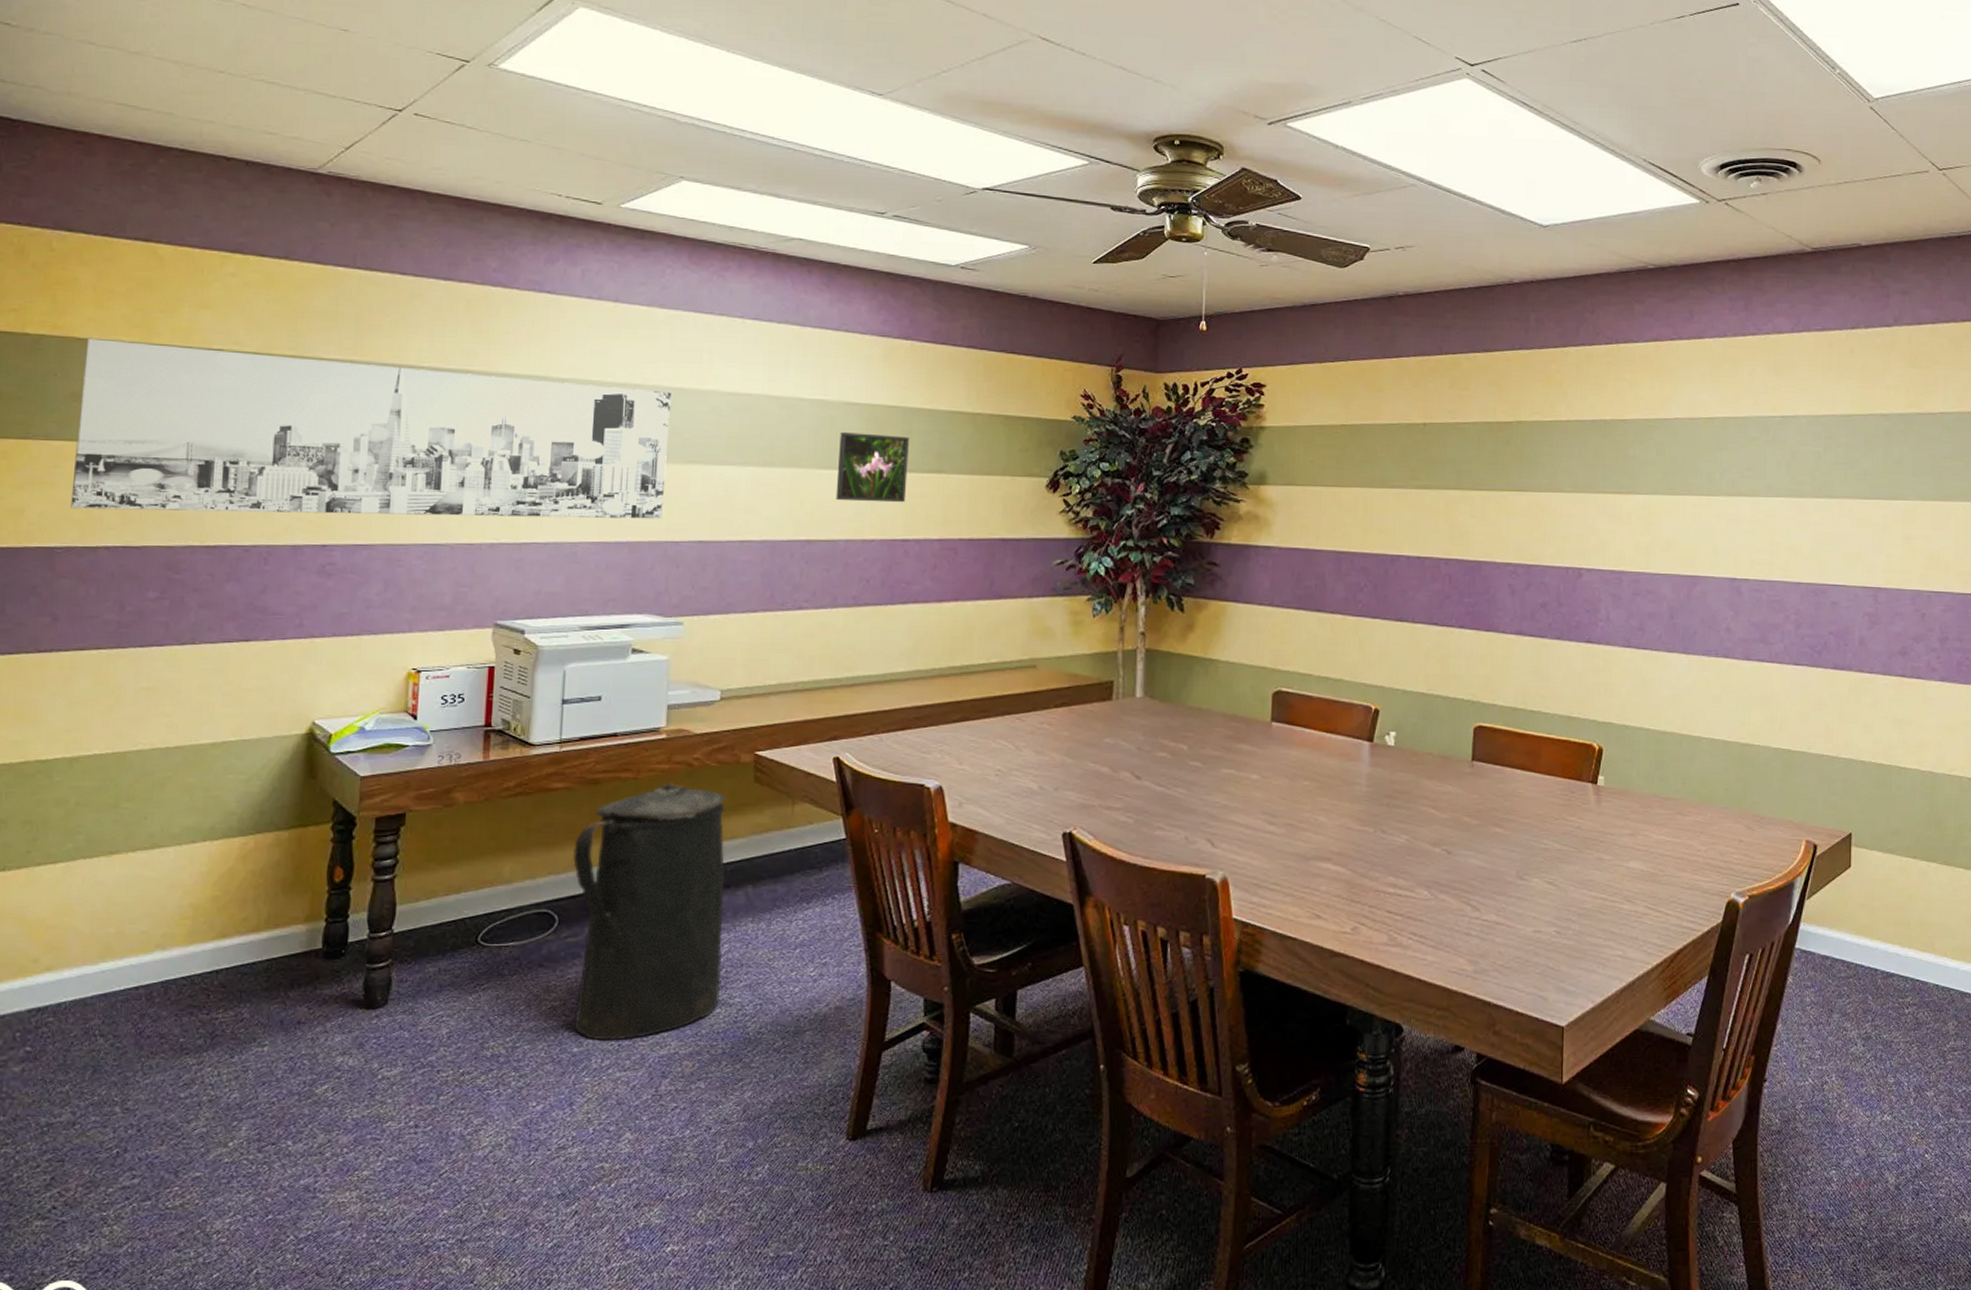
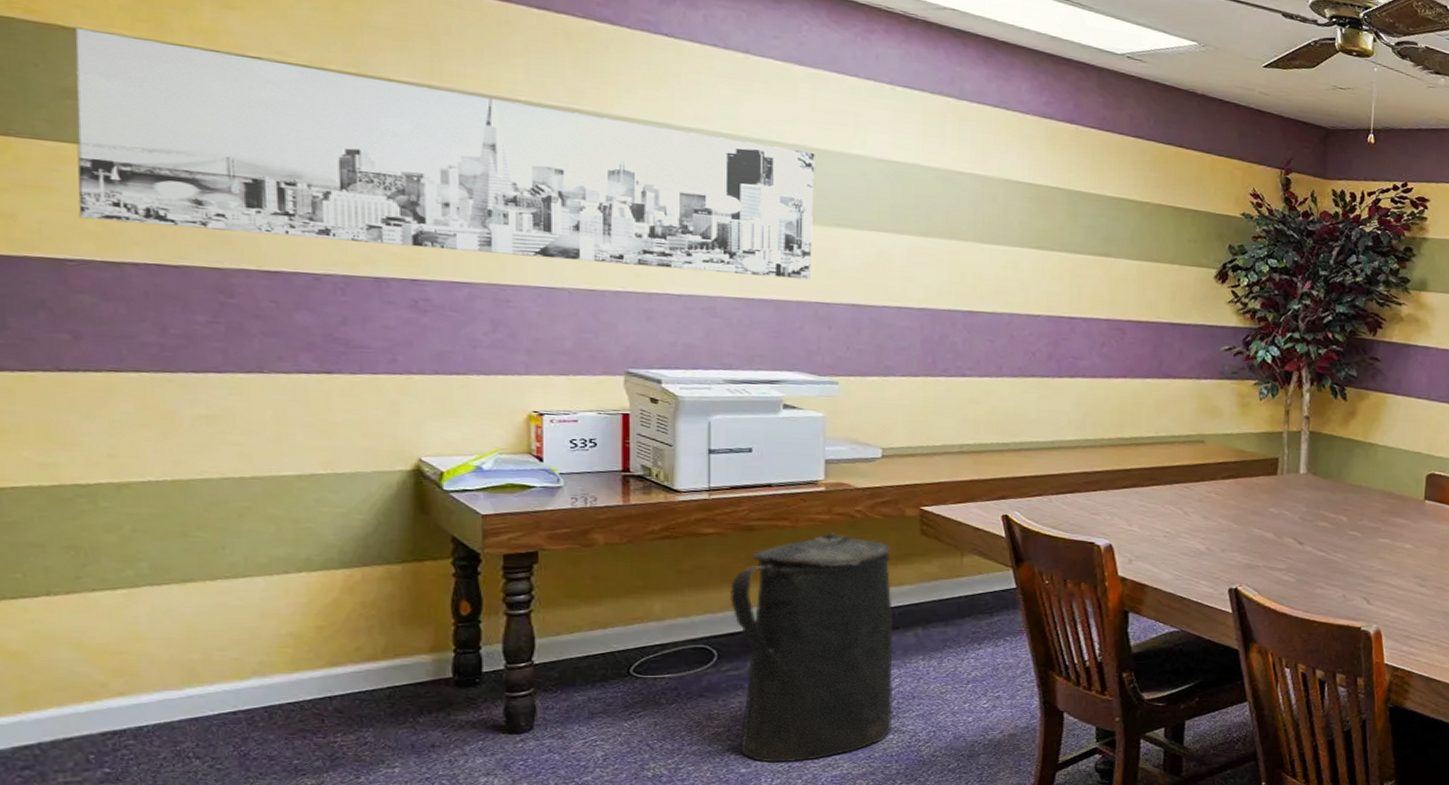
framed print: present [835,432,909,503] -> none [998,209,1075,282]

